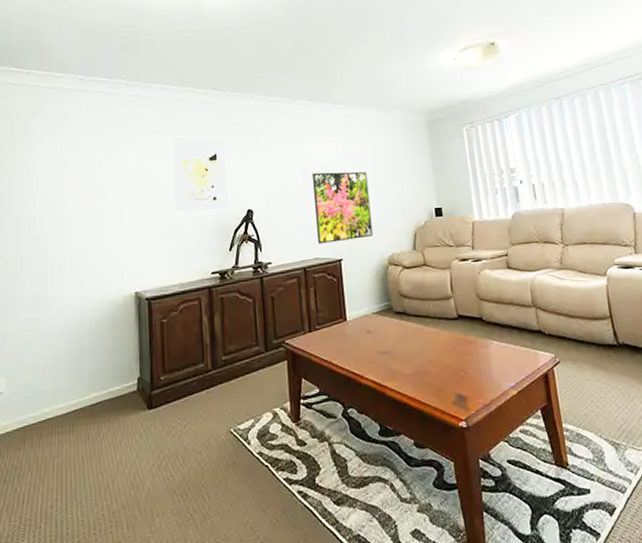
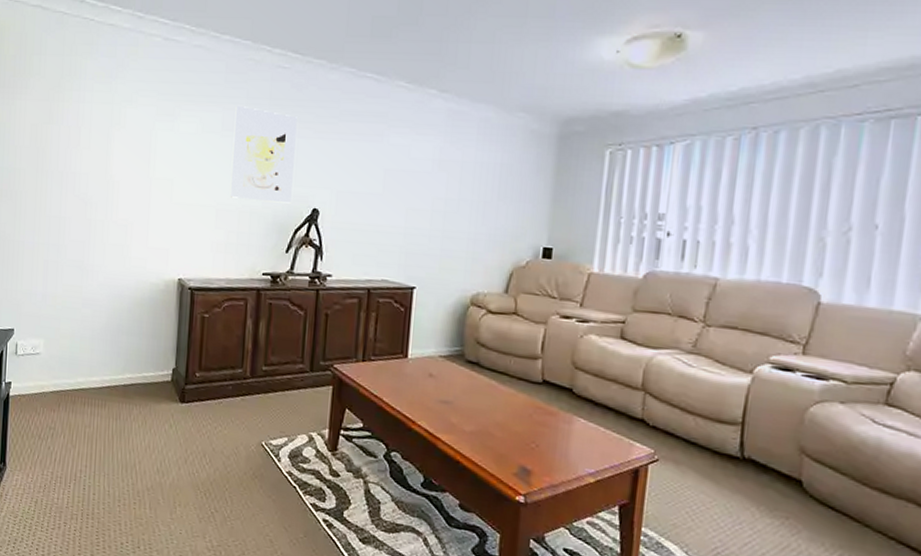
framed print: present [311,171,373,244] -> none [389,177,465,268]

